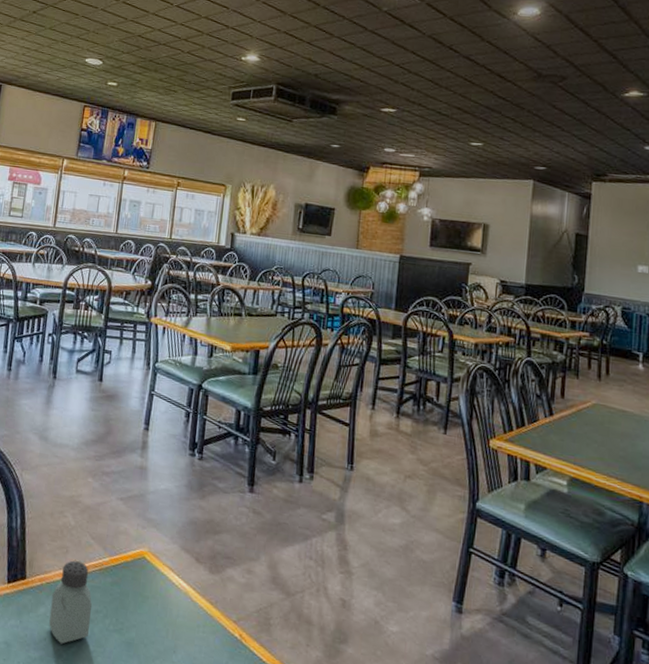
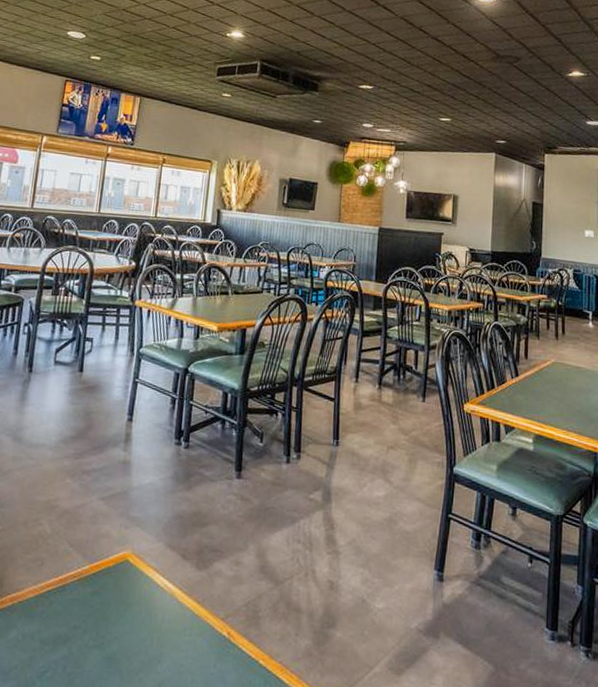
saltshaker: present [49,560,92,644] -> none [21,573,70,670]

